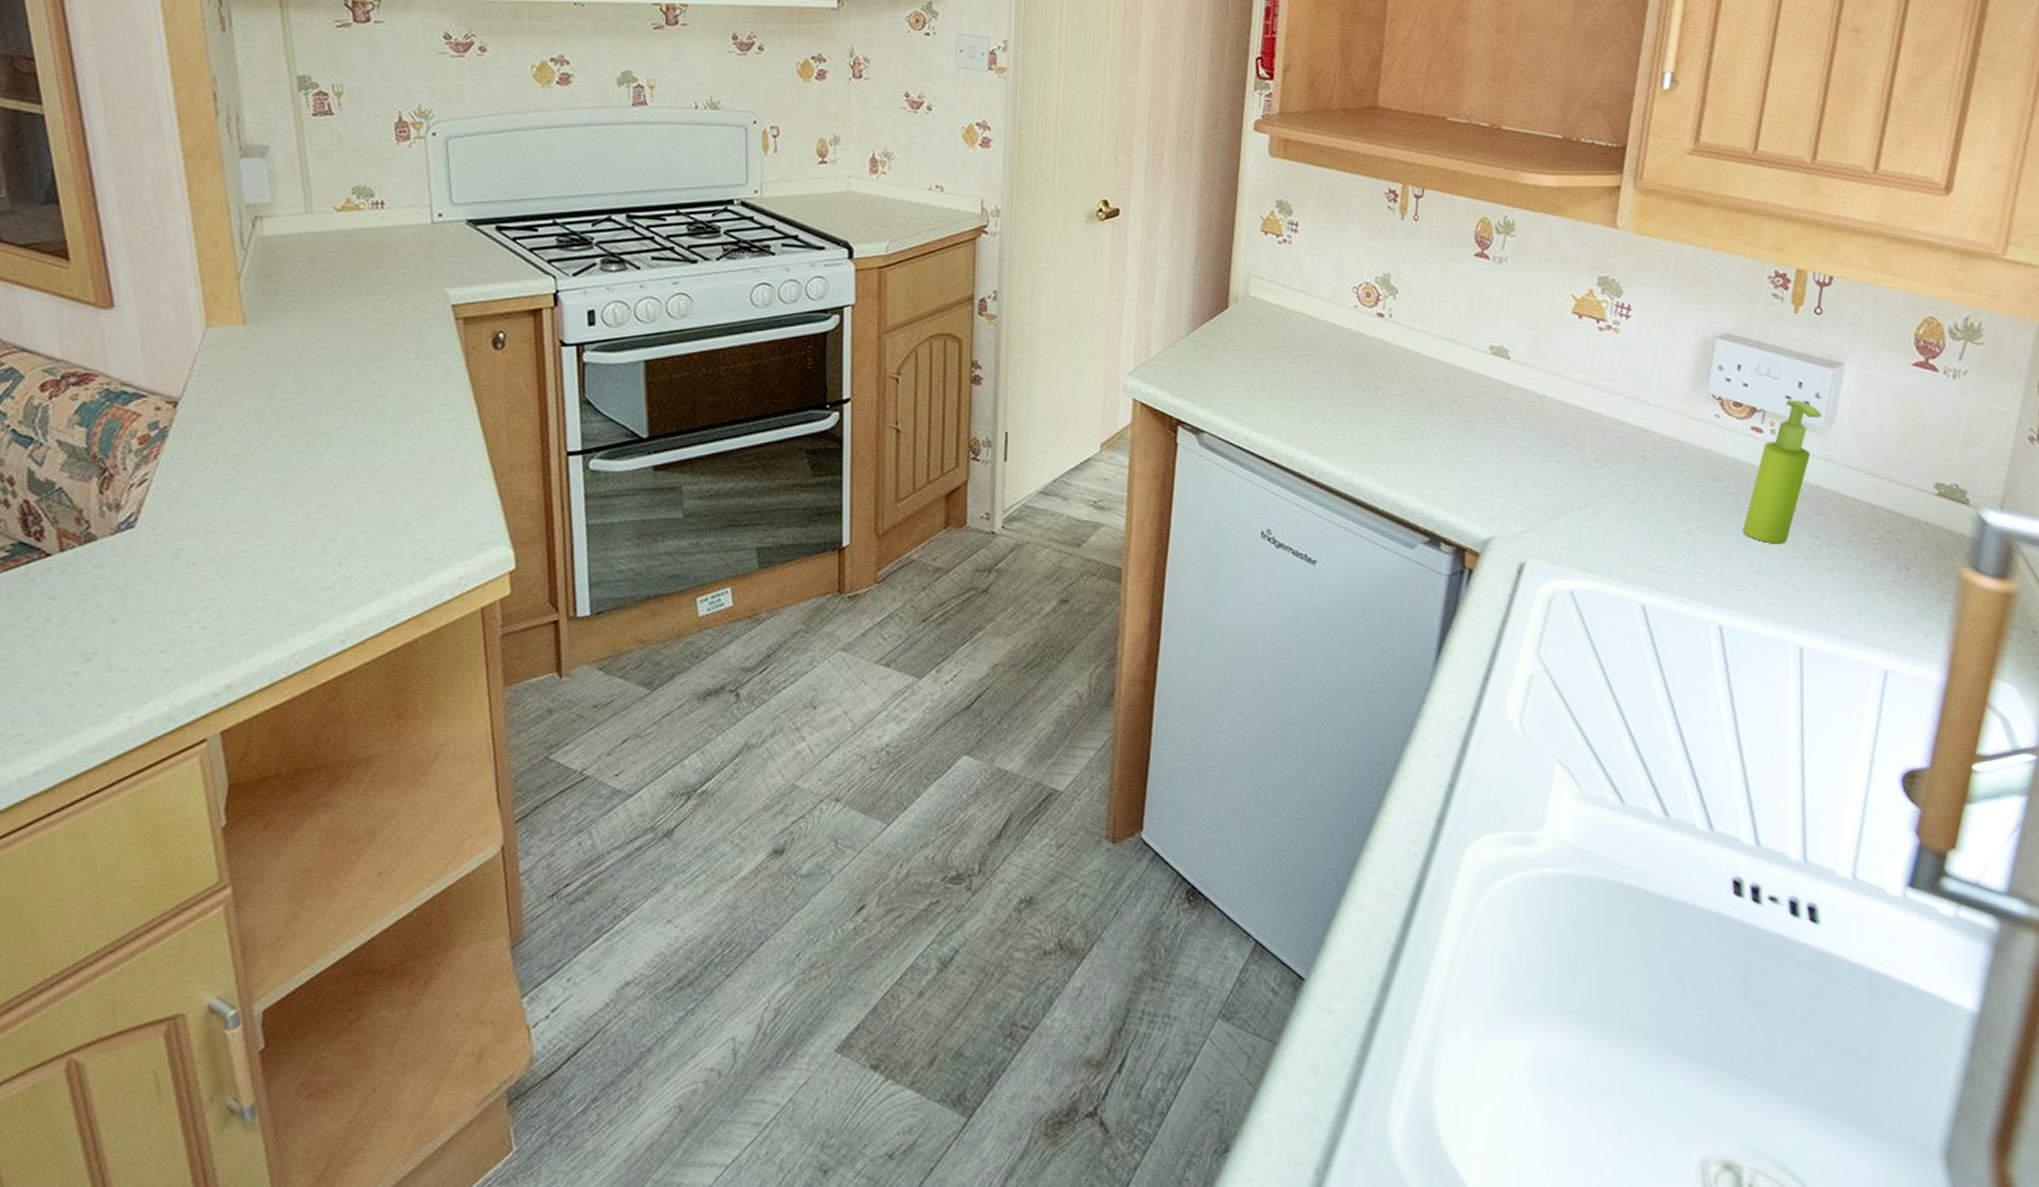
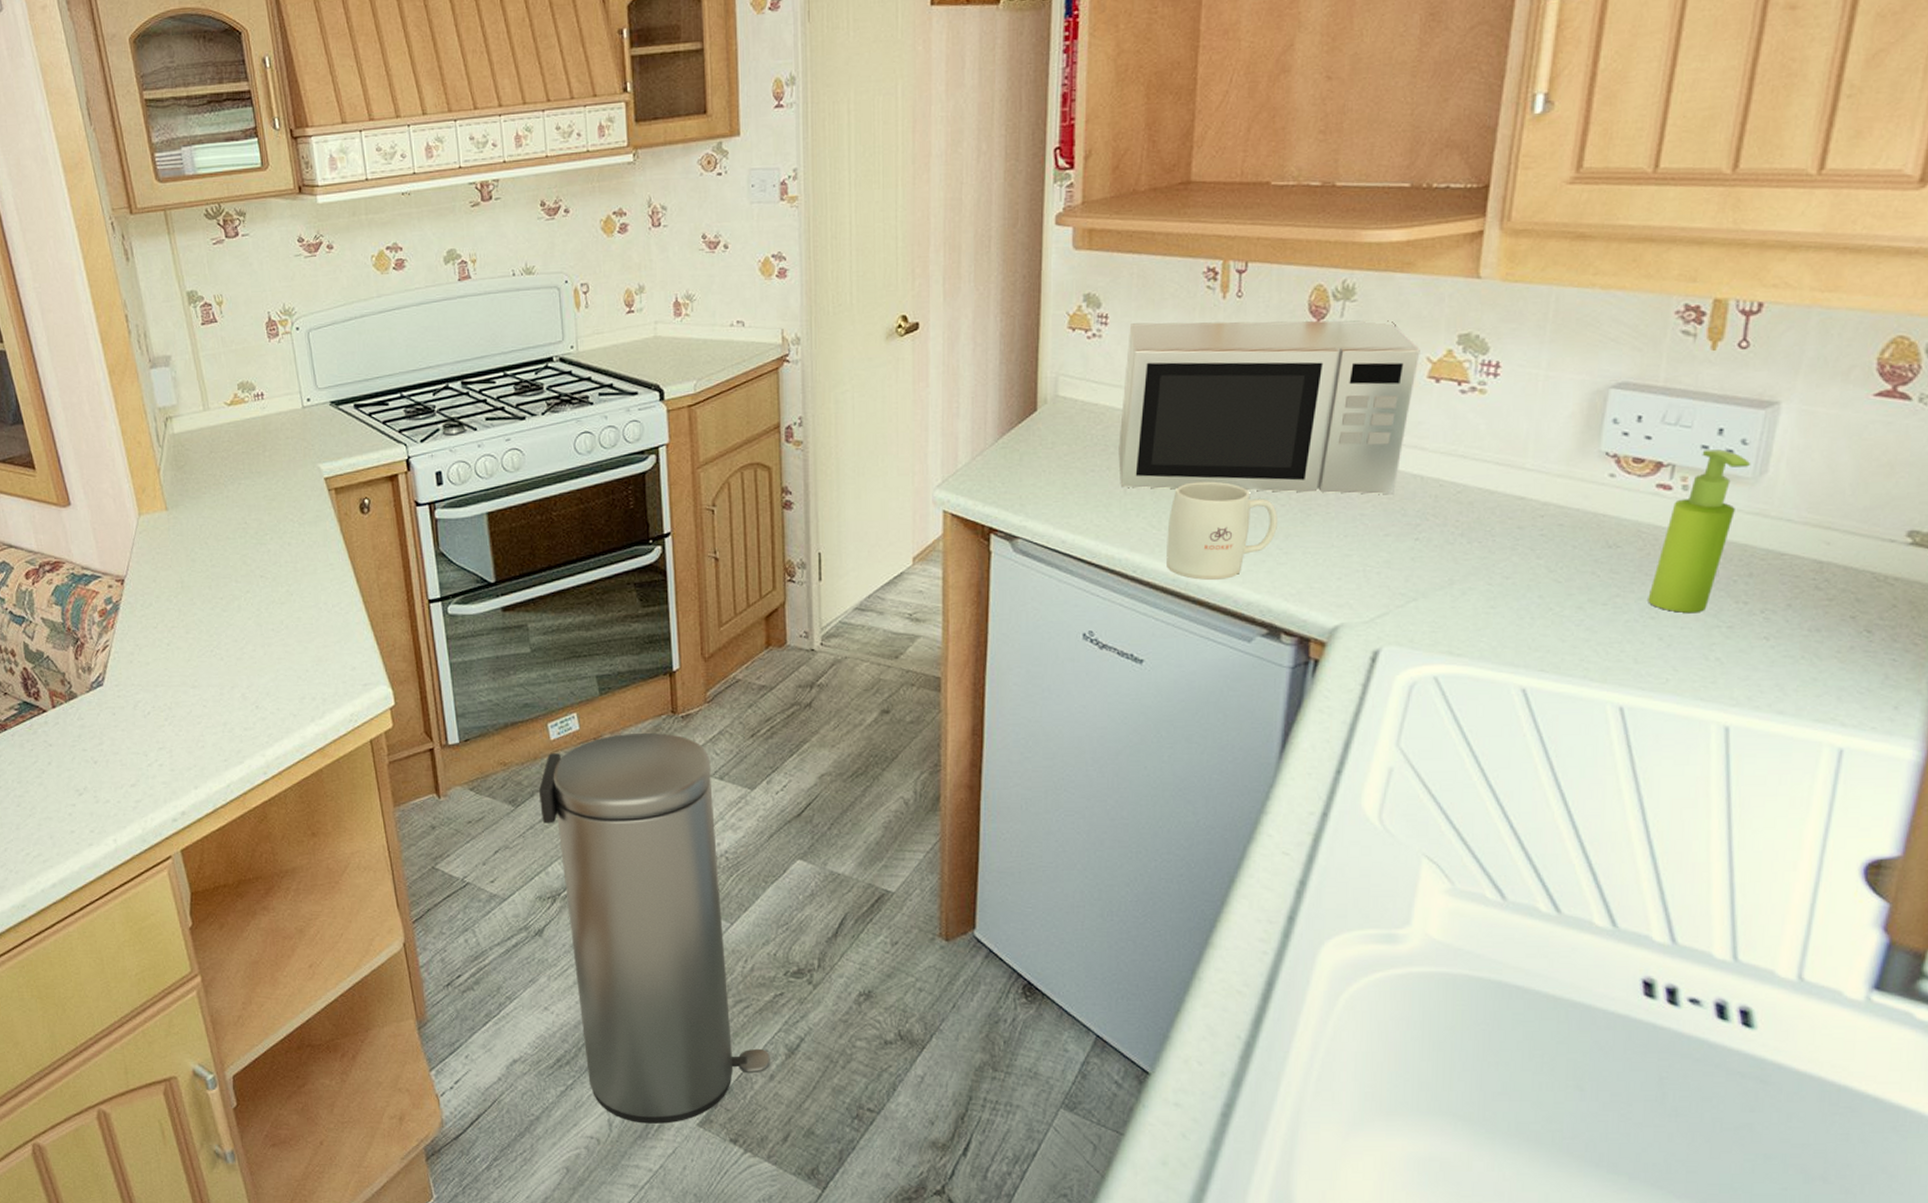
pedal bin: none [680,612,921,1051] -> present [538,732,770,1124]
microwave: none [1302,233,1567,418] -> present [1118,320,1420,495]
mug: none [1341,391,1442,488] -> present [1167,481,1277,581]

